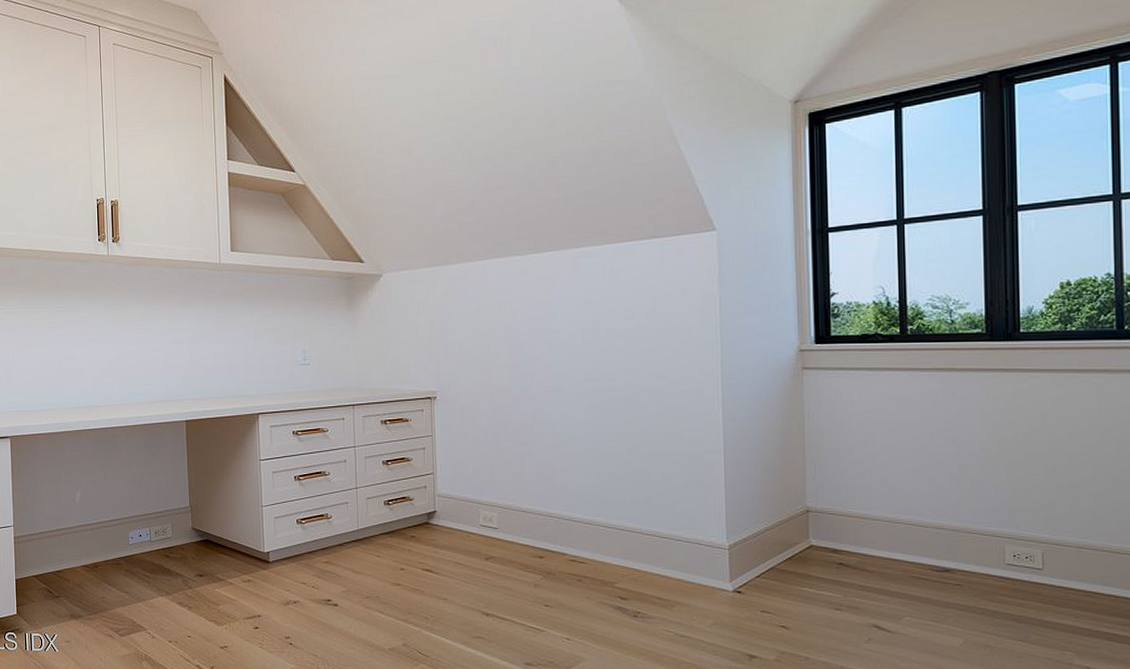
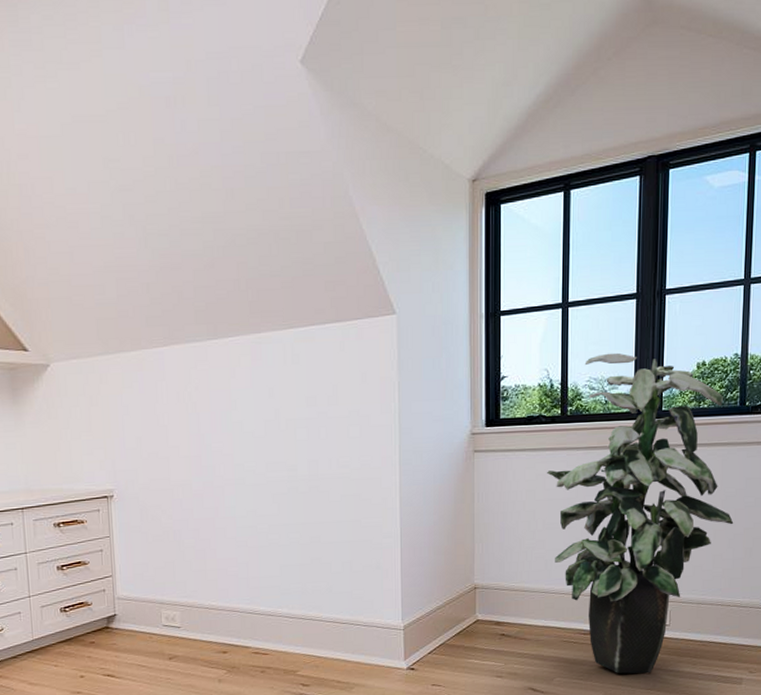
indoor plant: none [886,270,1118,622] -> present [547,352,734,674]

